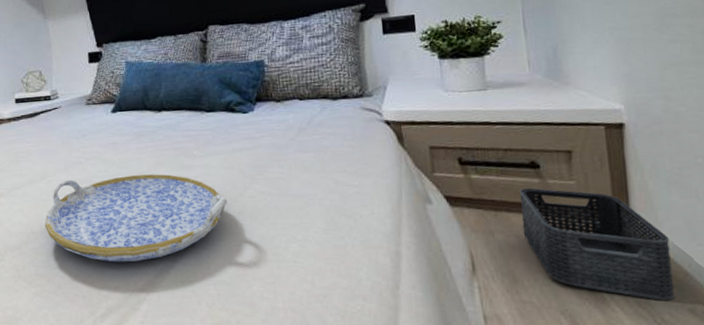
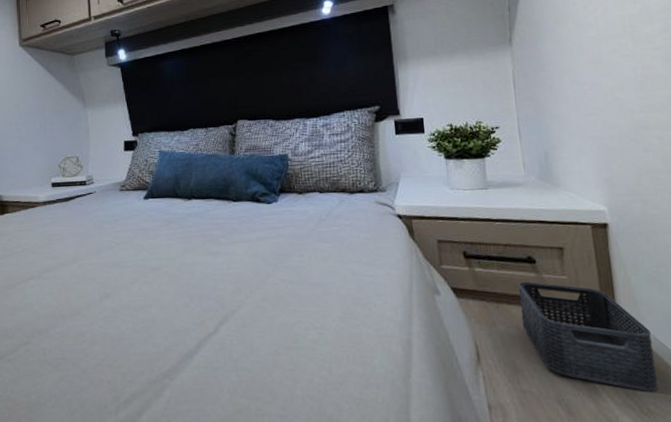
serving tray: present [44,174,228,263] -> none [73,260,251,347]

